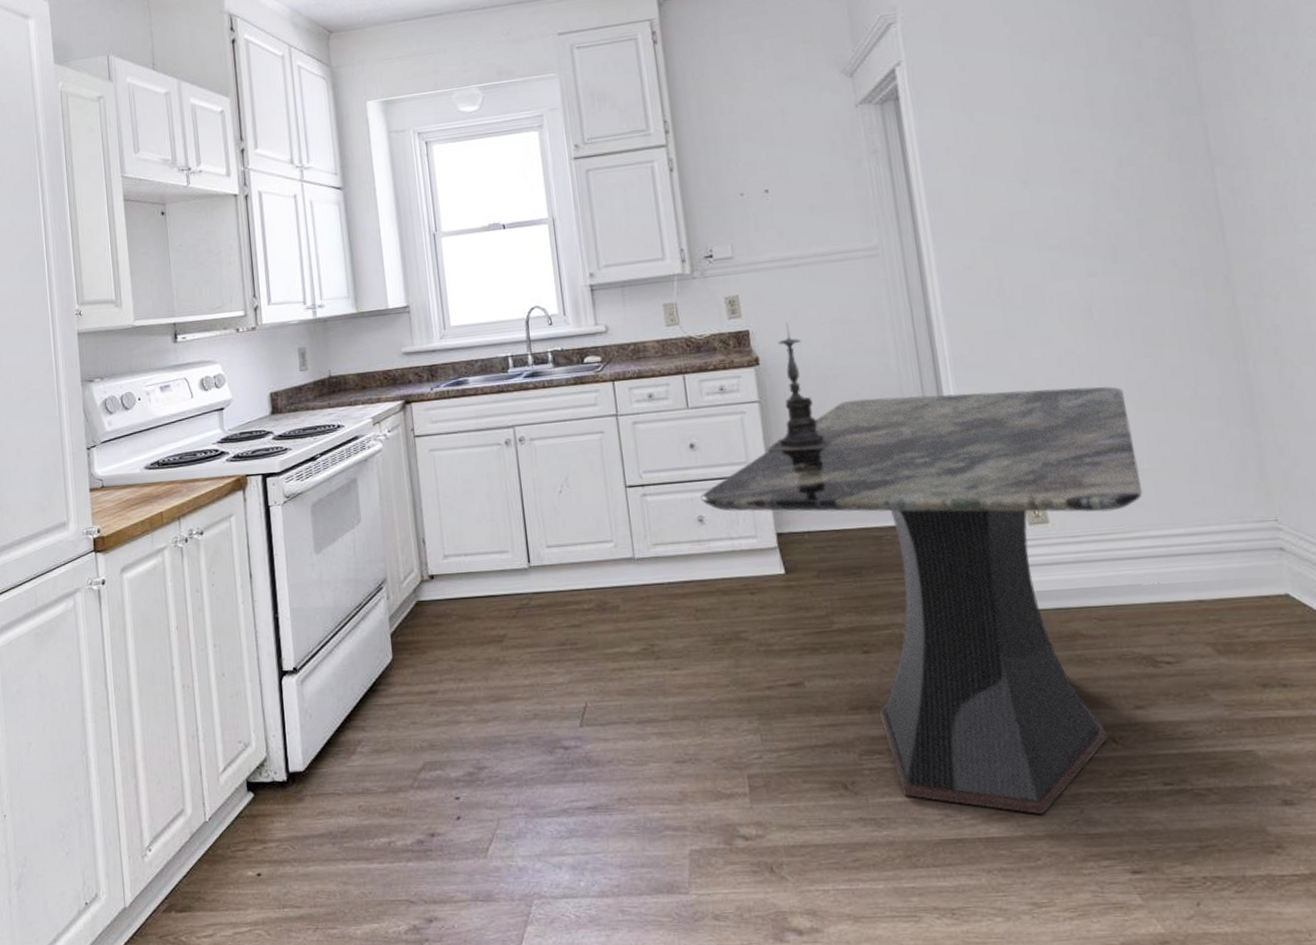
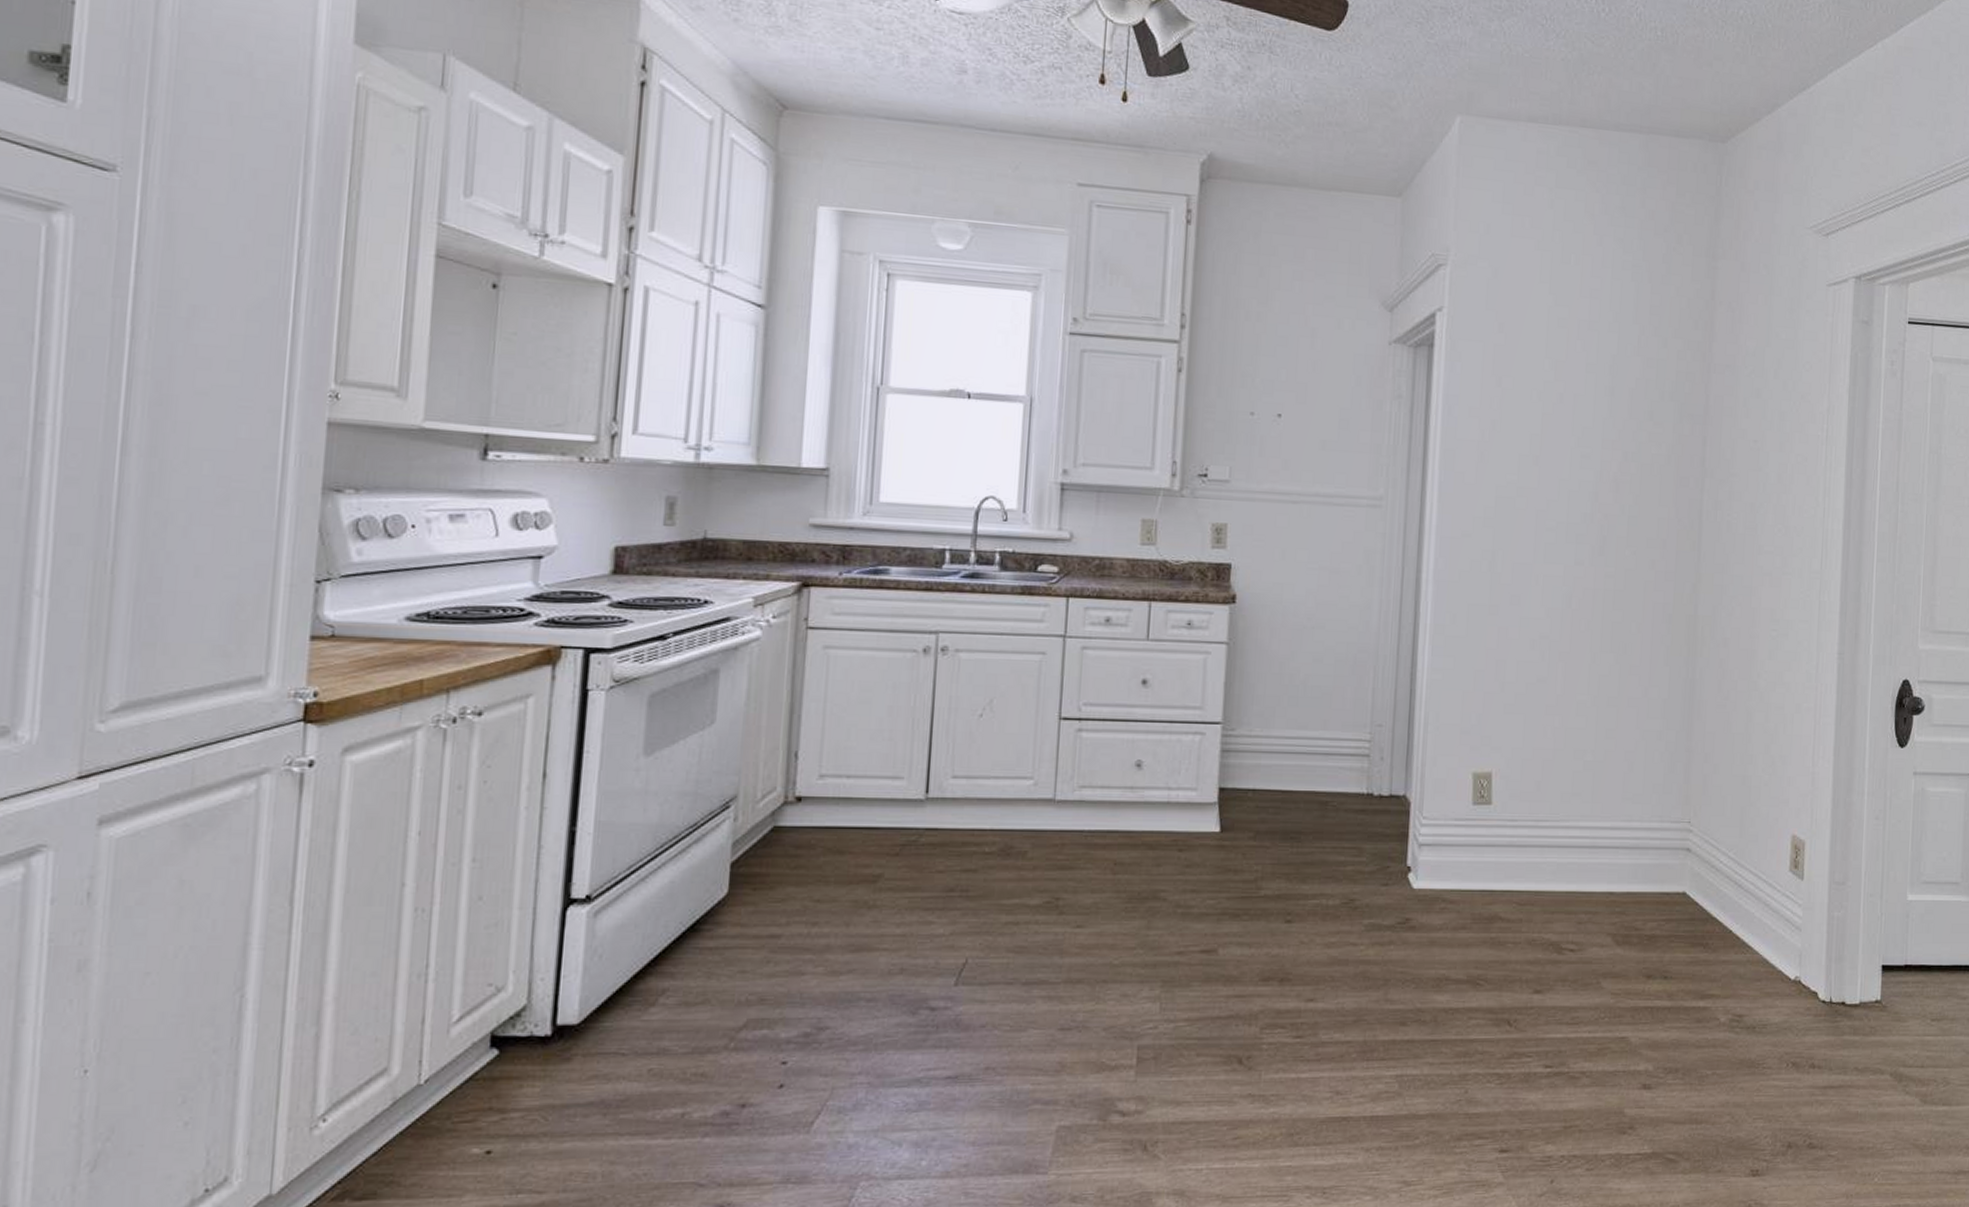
dining table: present [701,386,1143,814] -> none [1143,655,1584,1093]
candle holder: present [765,323,835,452] -> none [1224,562,1301,704]

